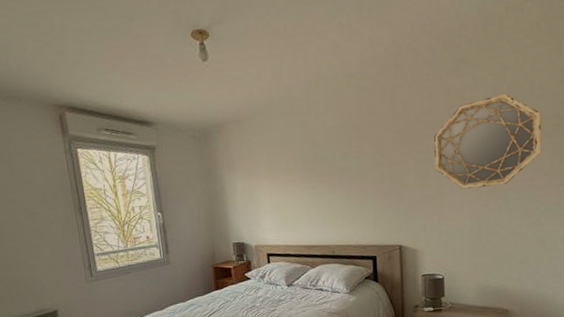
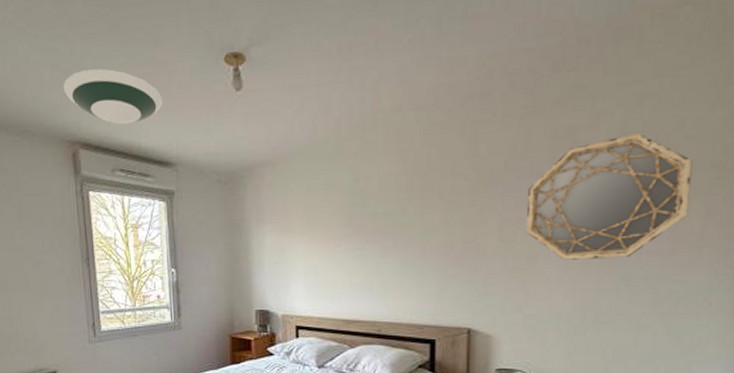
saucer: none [46,40,140,90] -> present [63,67,163,124]

